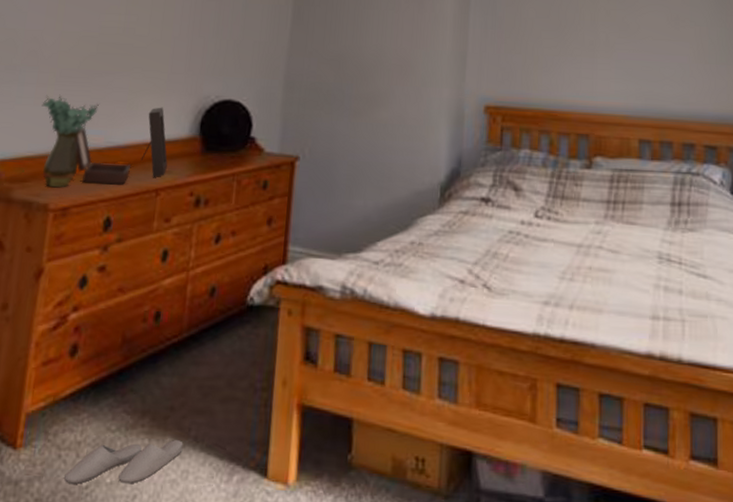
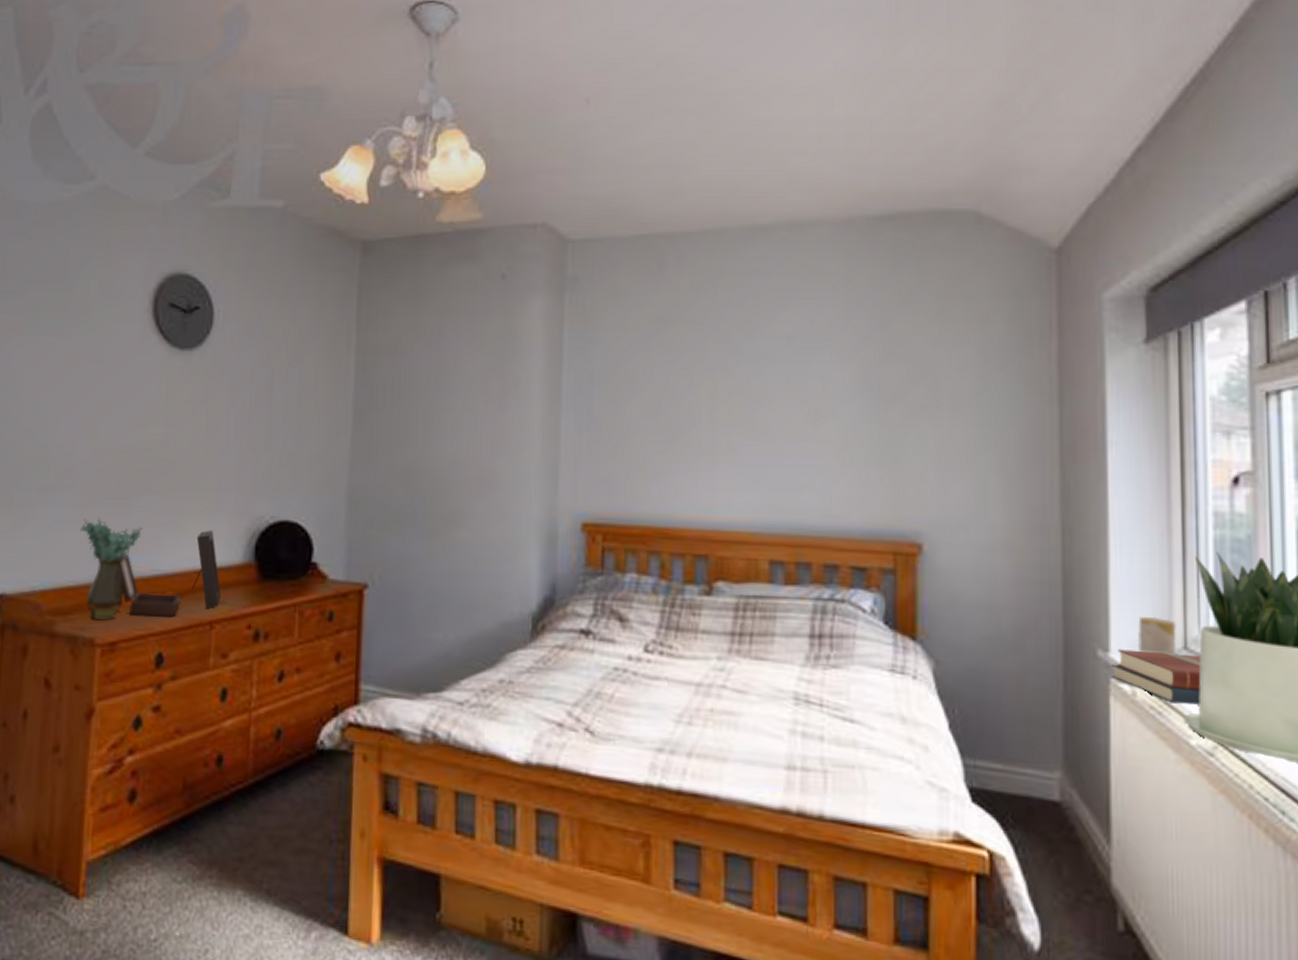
slippers: present [64,440,183,485] -> none [131,893,255,938]

